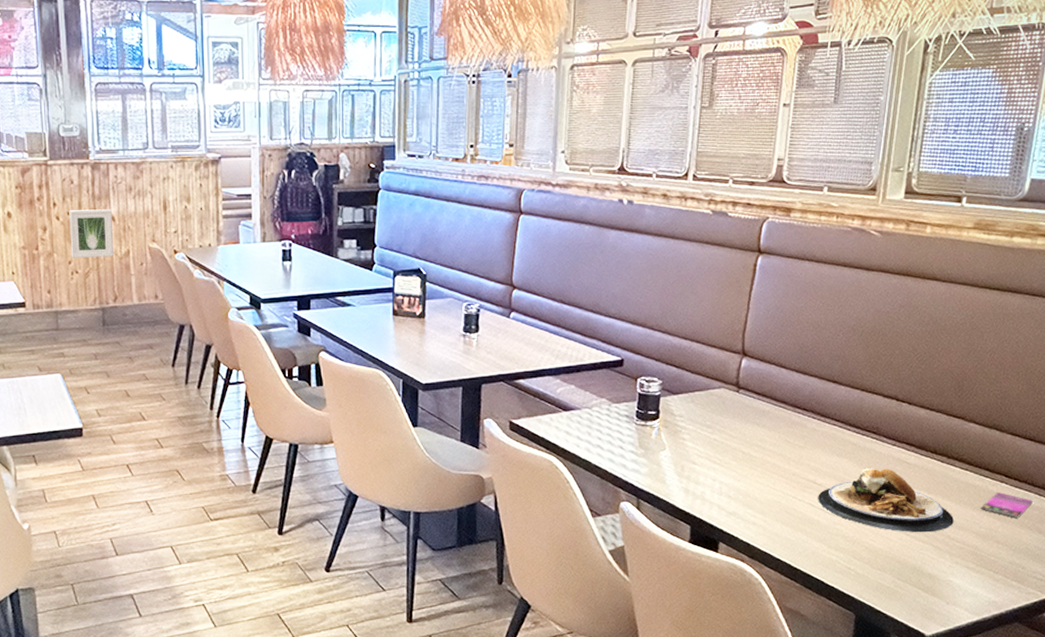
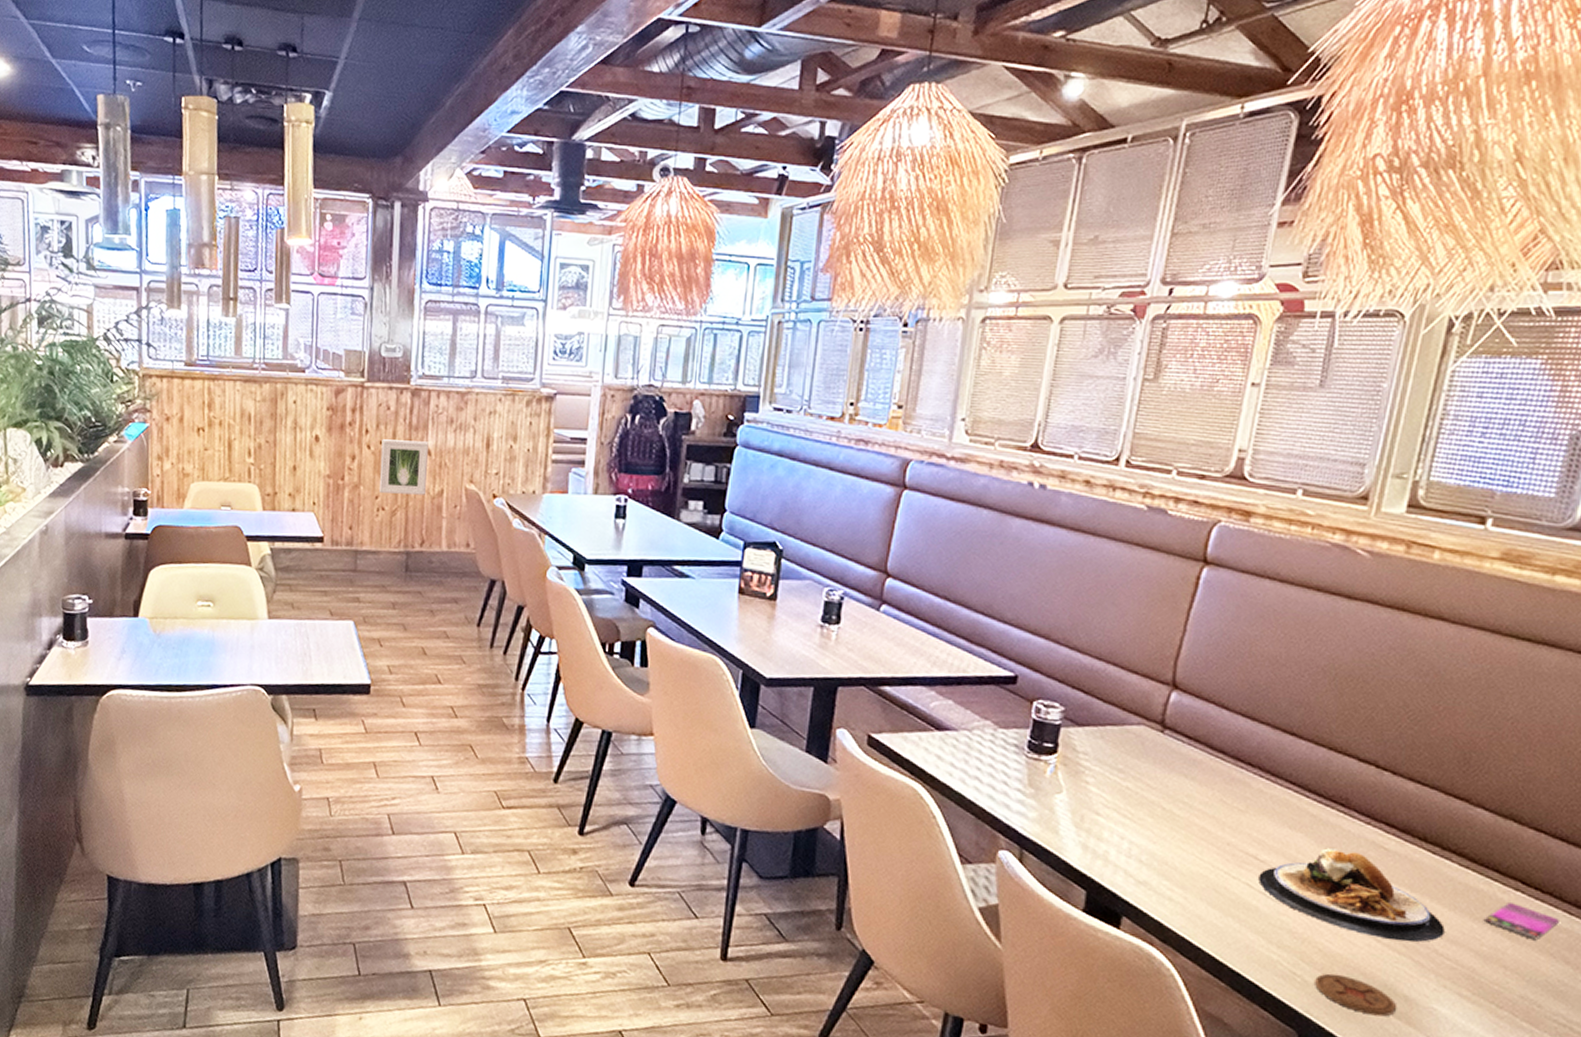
coaster: none [865,564,923,593] -> present [1315,973,1396,1017]

